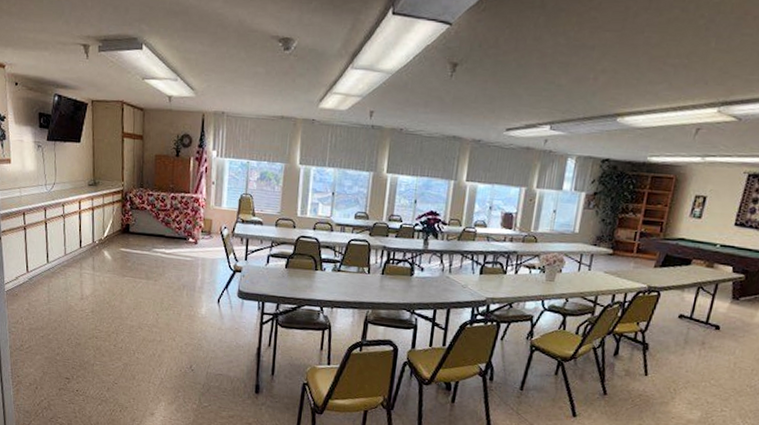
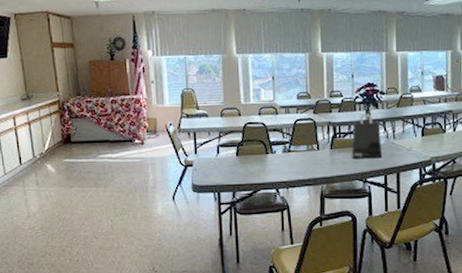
shopping bag: none [403,242,437,291] -> present [352,113,383,159]

